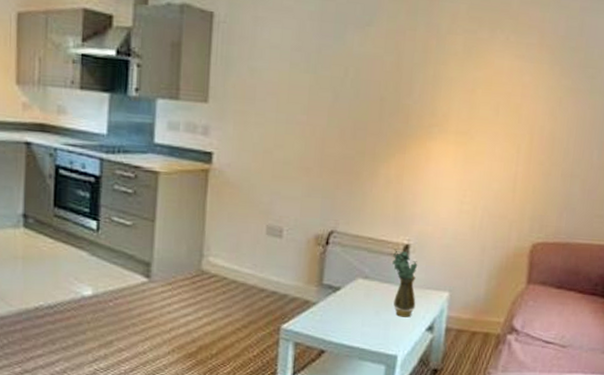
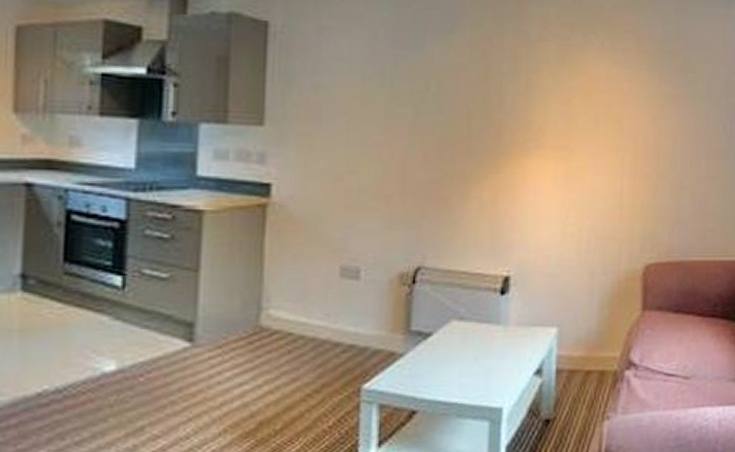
vase: present [392,249,418,317] -> none [491,282,521,362]

